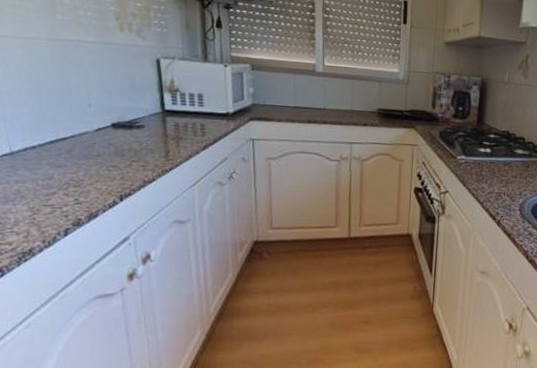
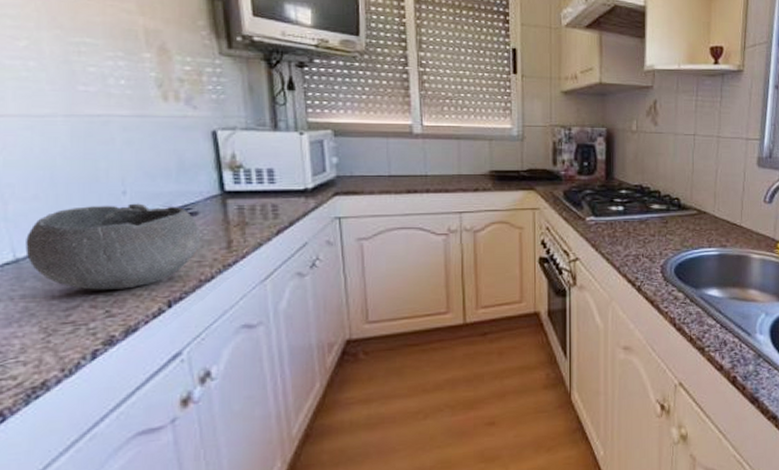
bowl: none [18,114,146,183] -> present [25,203,201,290]

